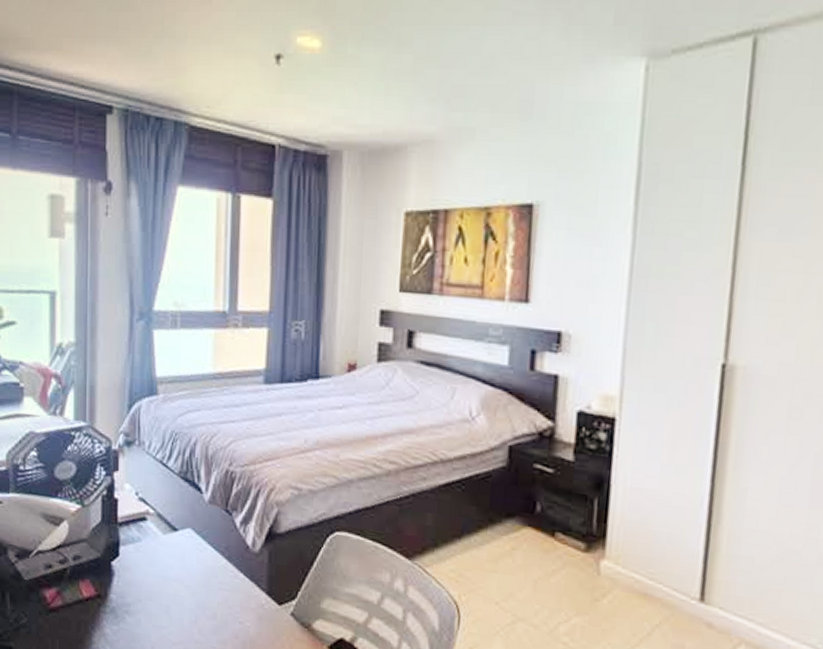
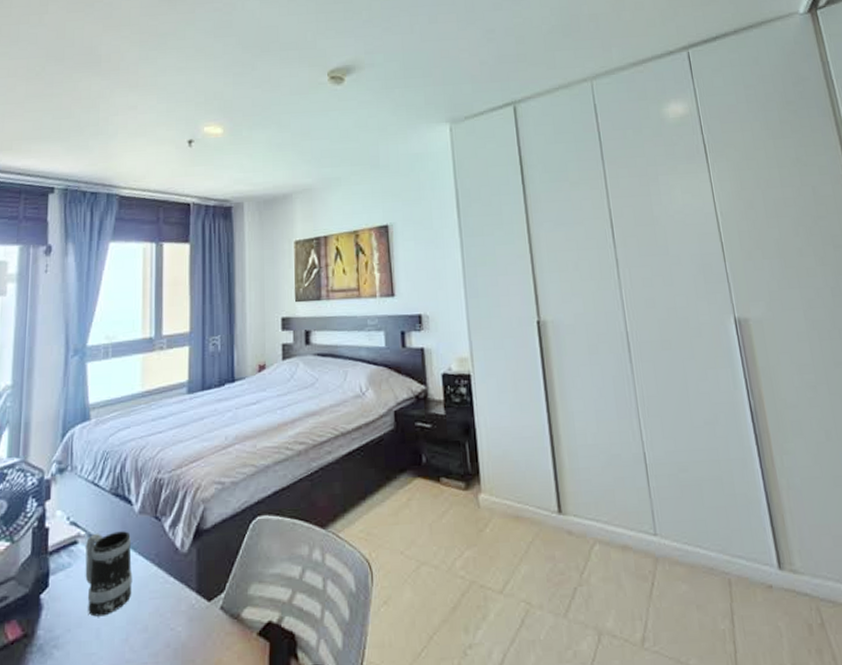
mug: none [154,513,202,595] -> present [85,531,133,617]

